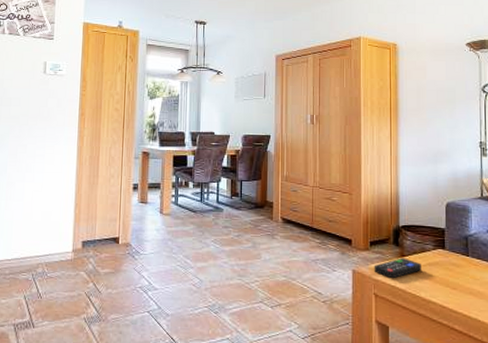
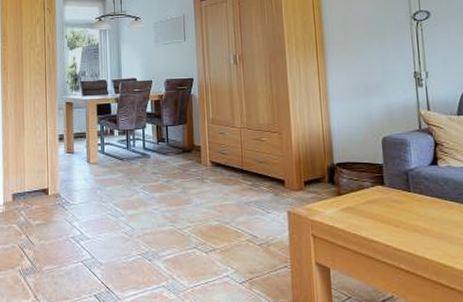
remote control: present [374,258,421,279] -> none [309,197,360,219]

